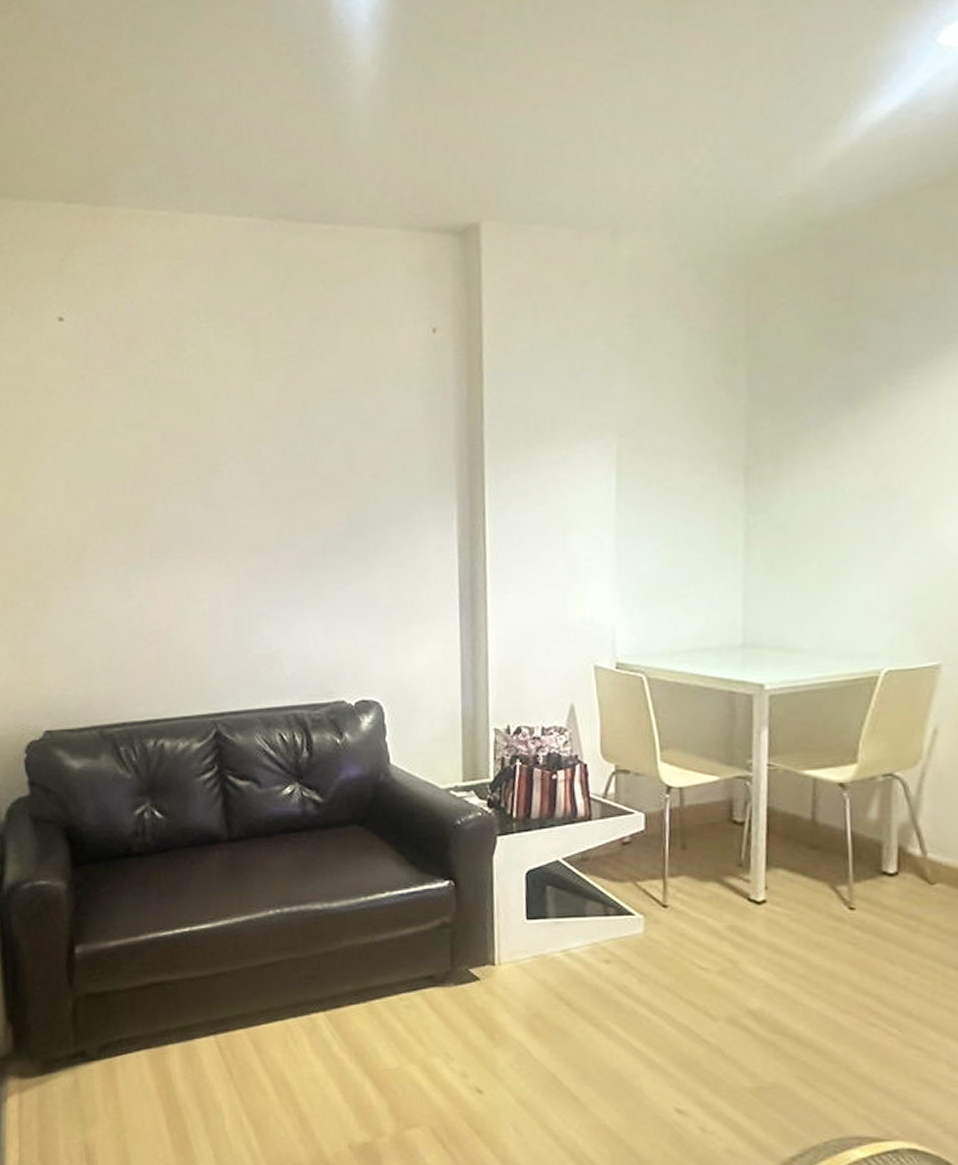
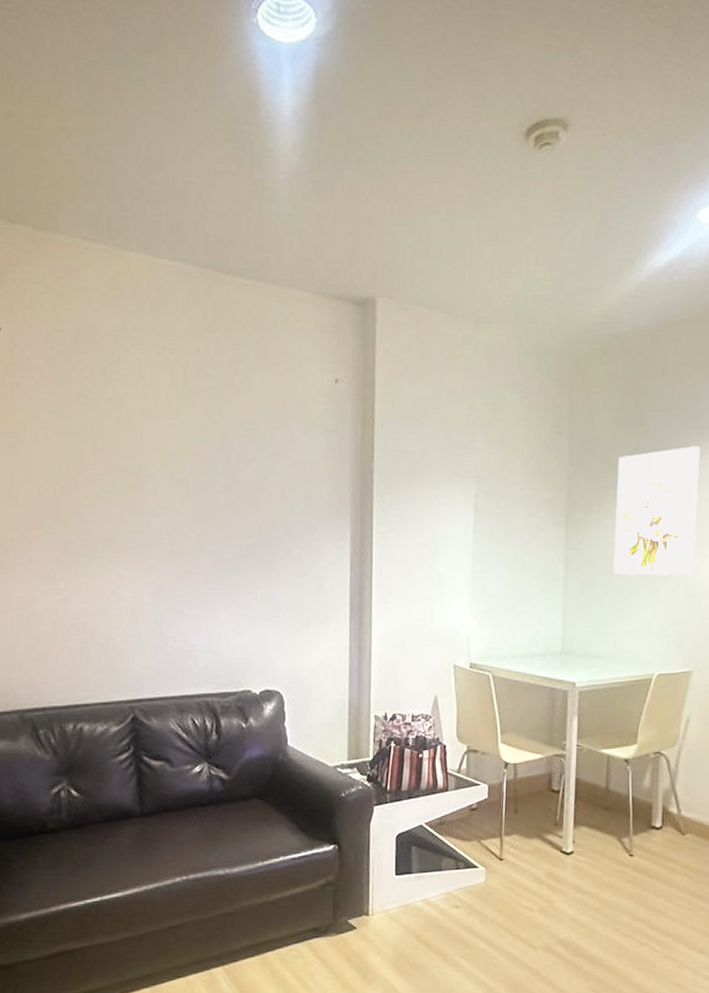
wall art: none [816,358,948,541] -> present [613,446,700,576]

